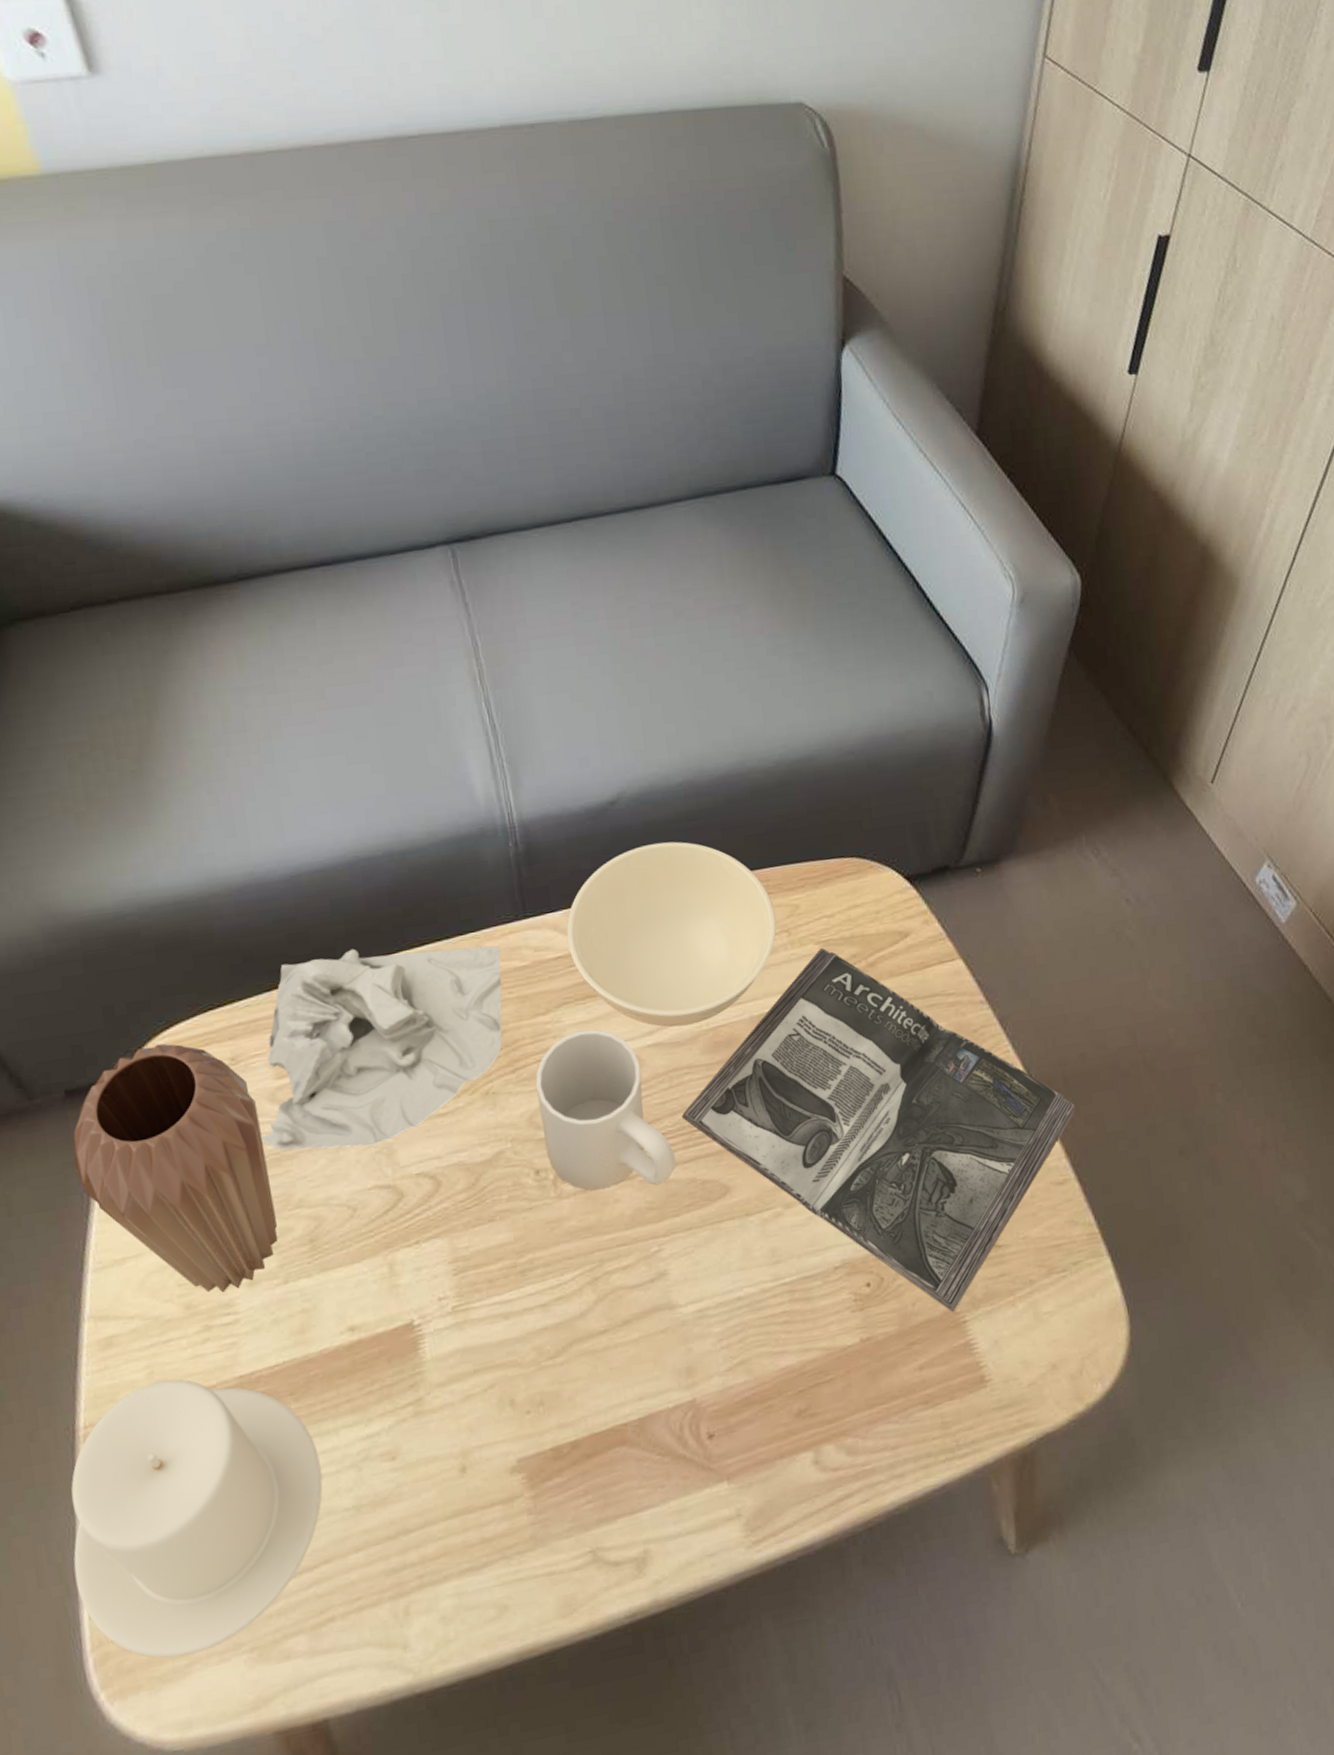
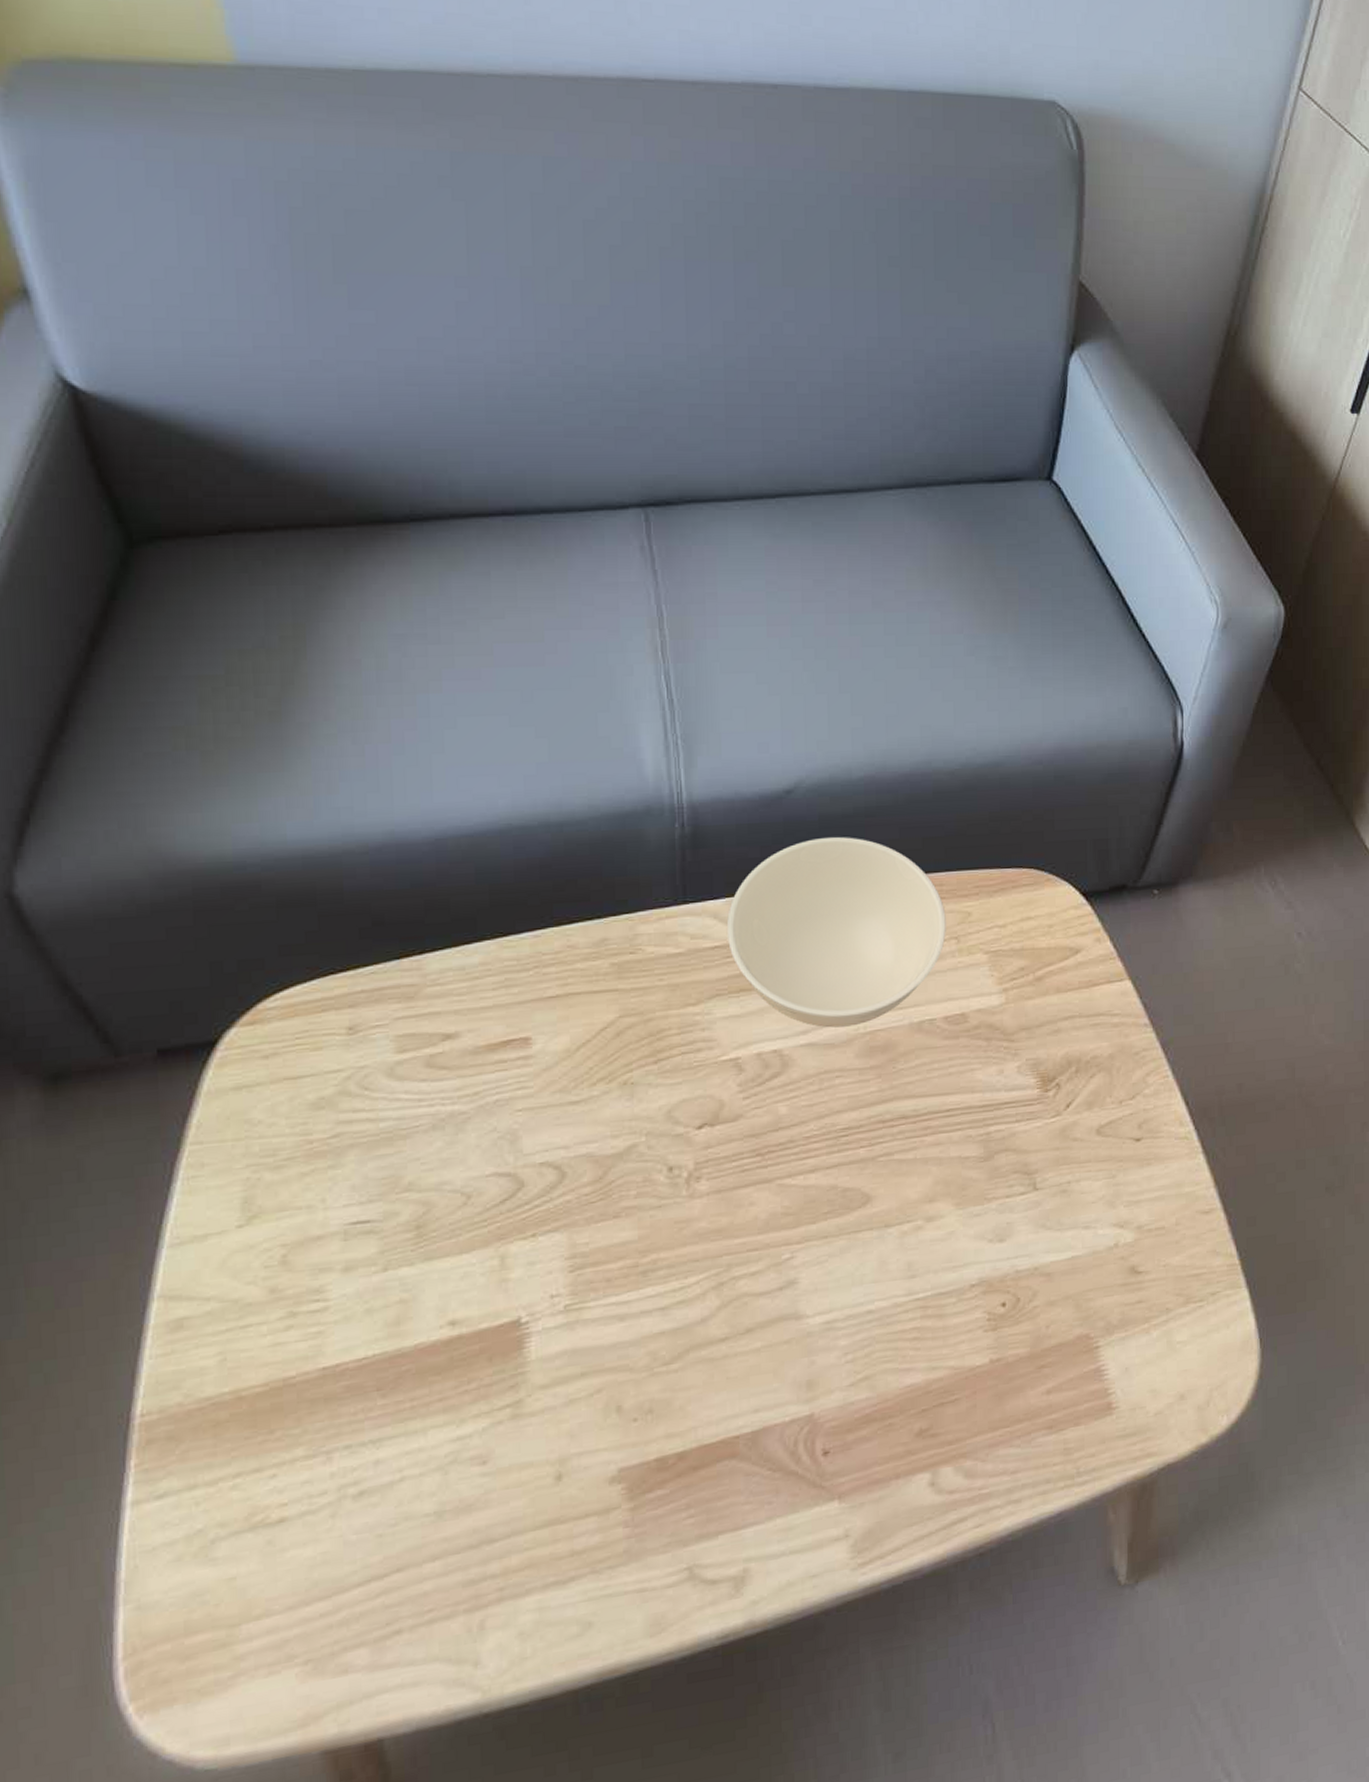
candle: present [71,1379,323,1659] -> none [112,1367,403,1669]
vase: present [72,1043,277,1293] -> none [160,1006,381,1278]
tissue: present [260,946,503,1150] -> none [372,921,655,1131]
mug: present [535,1029,677,1190] -> none [677,1024,819,1192]
magazine: present [681,948,1076,1312] -> none [828,959,1229,1337]

